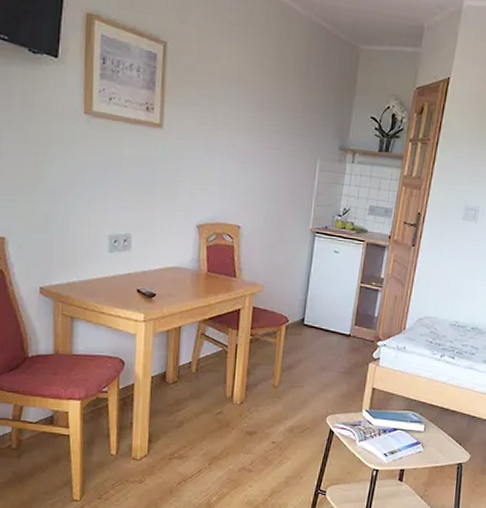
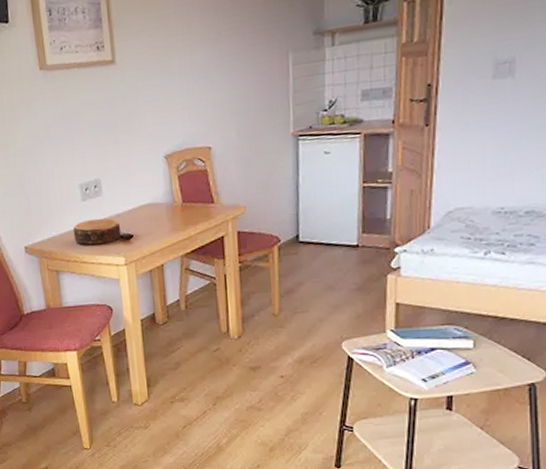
bowl: none [95,271,145,298] -> present [72,218,122,246]

